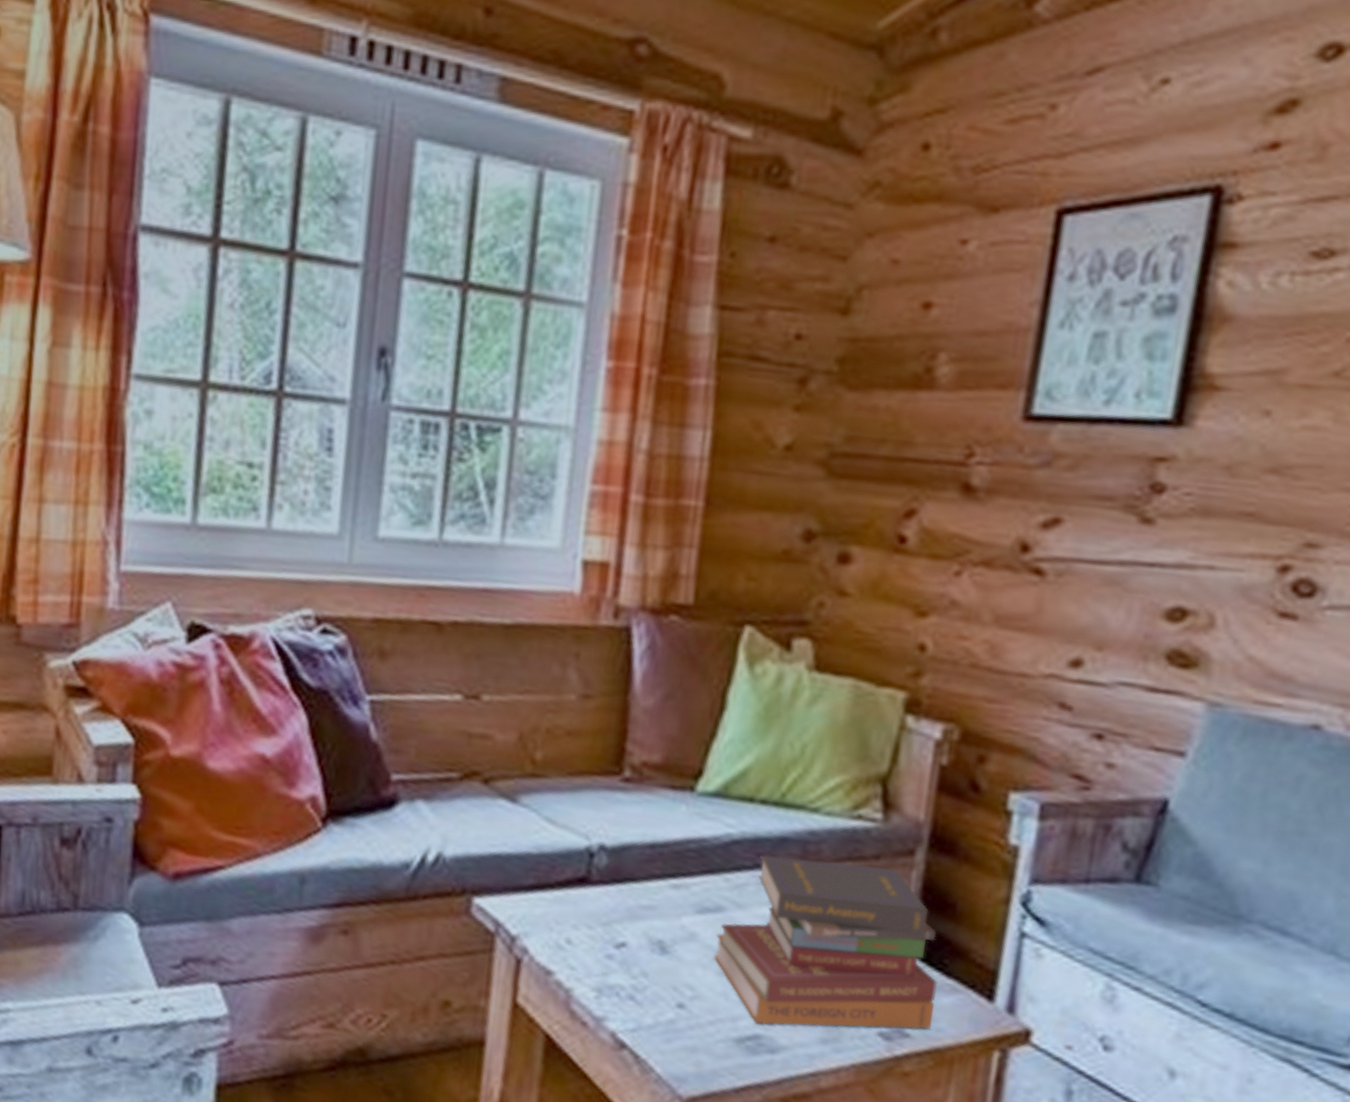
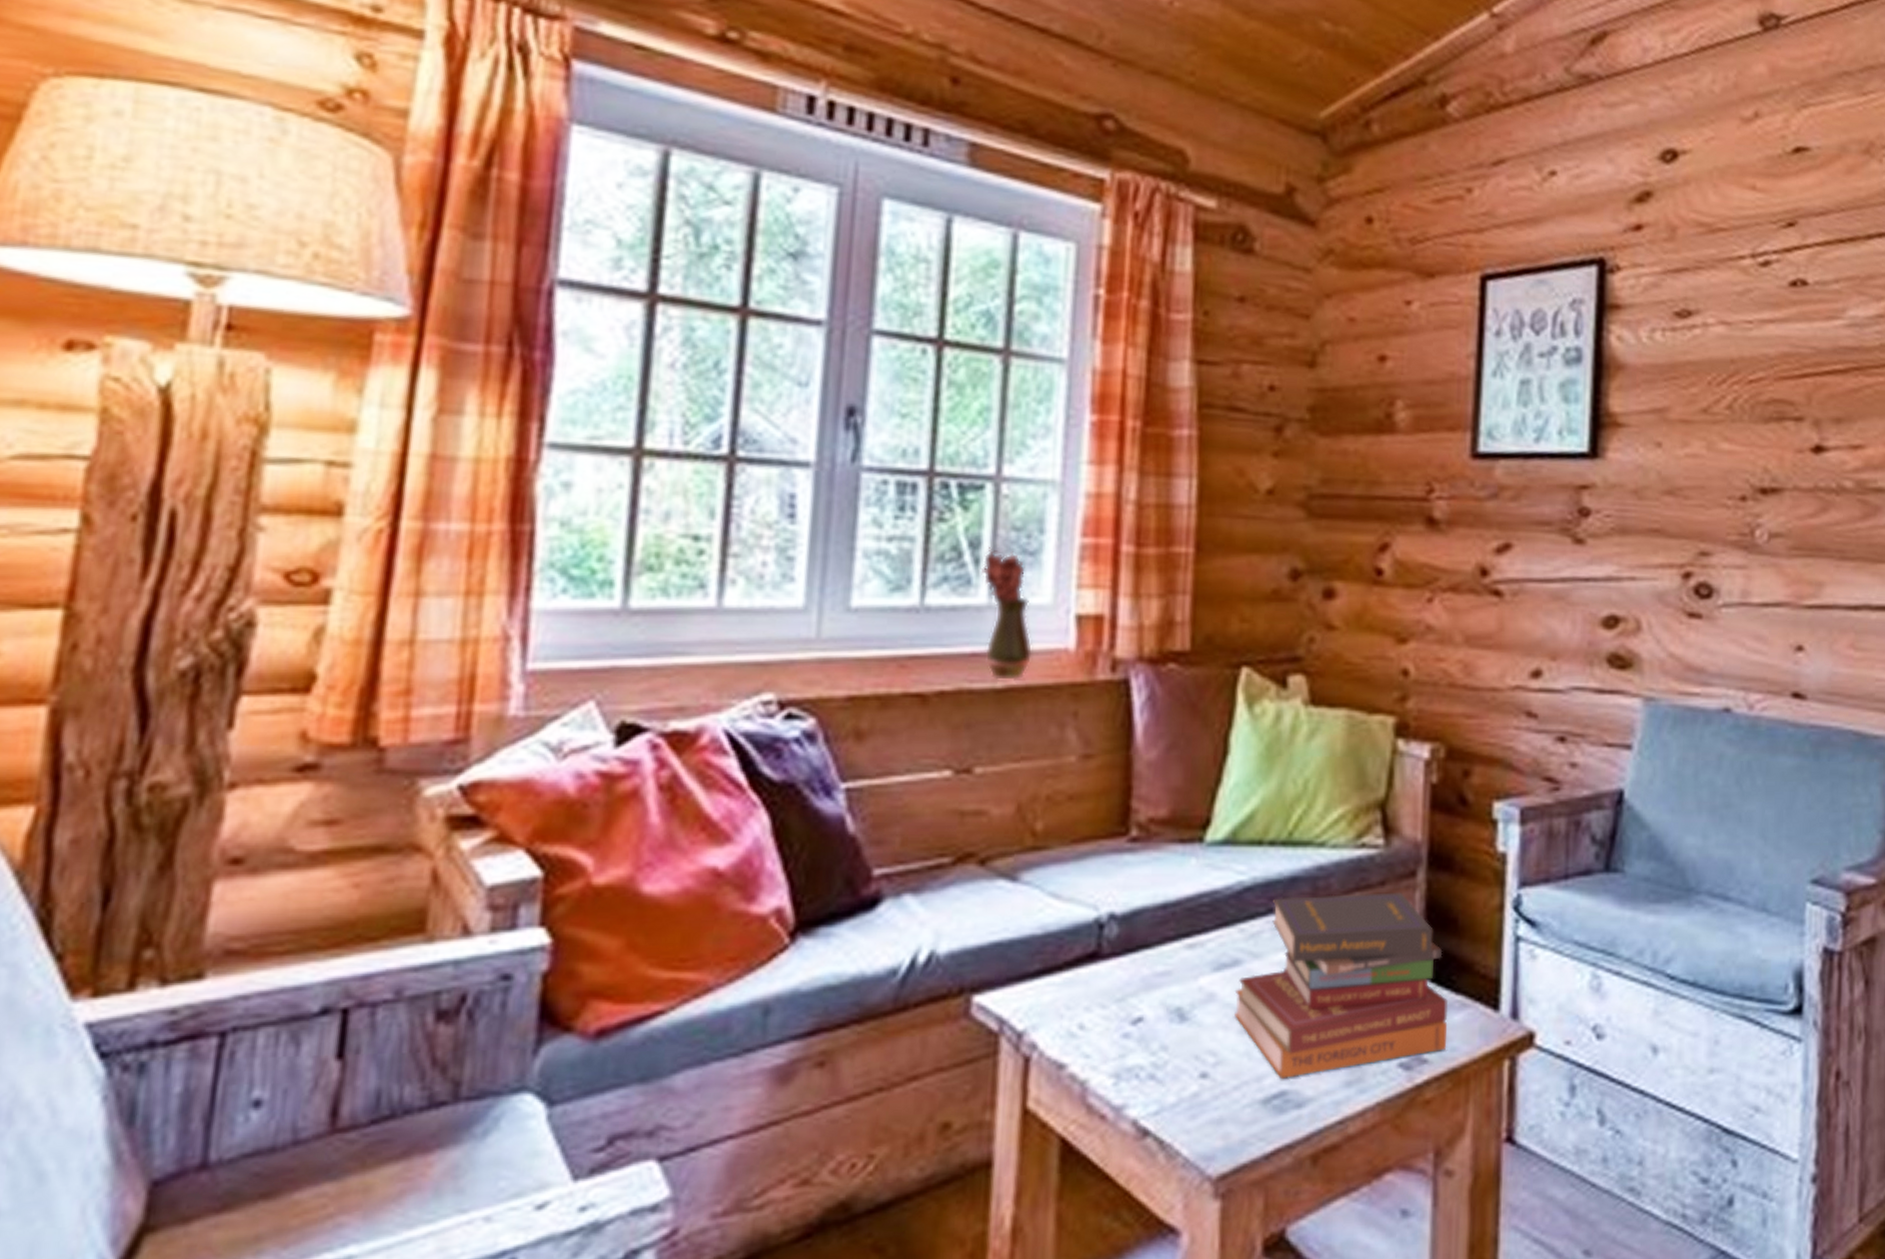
vase: none [494,489,541,619] -> present [980,547,1033,682]

